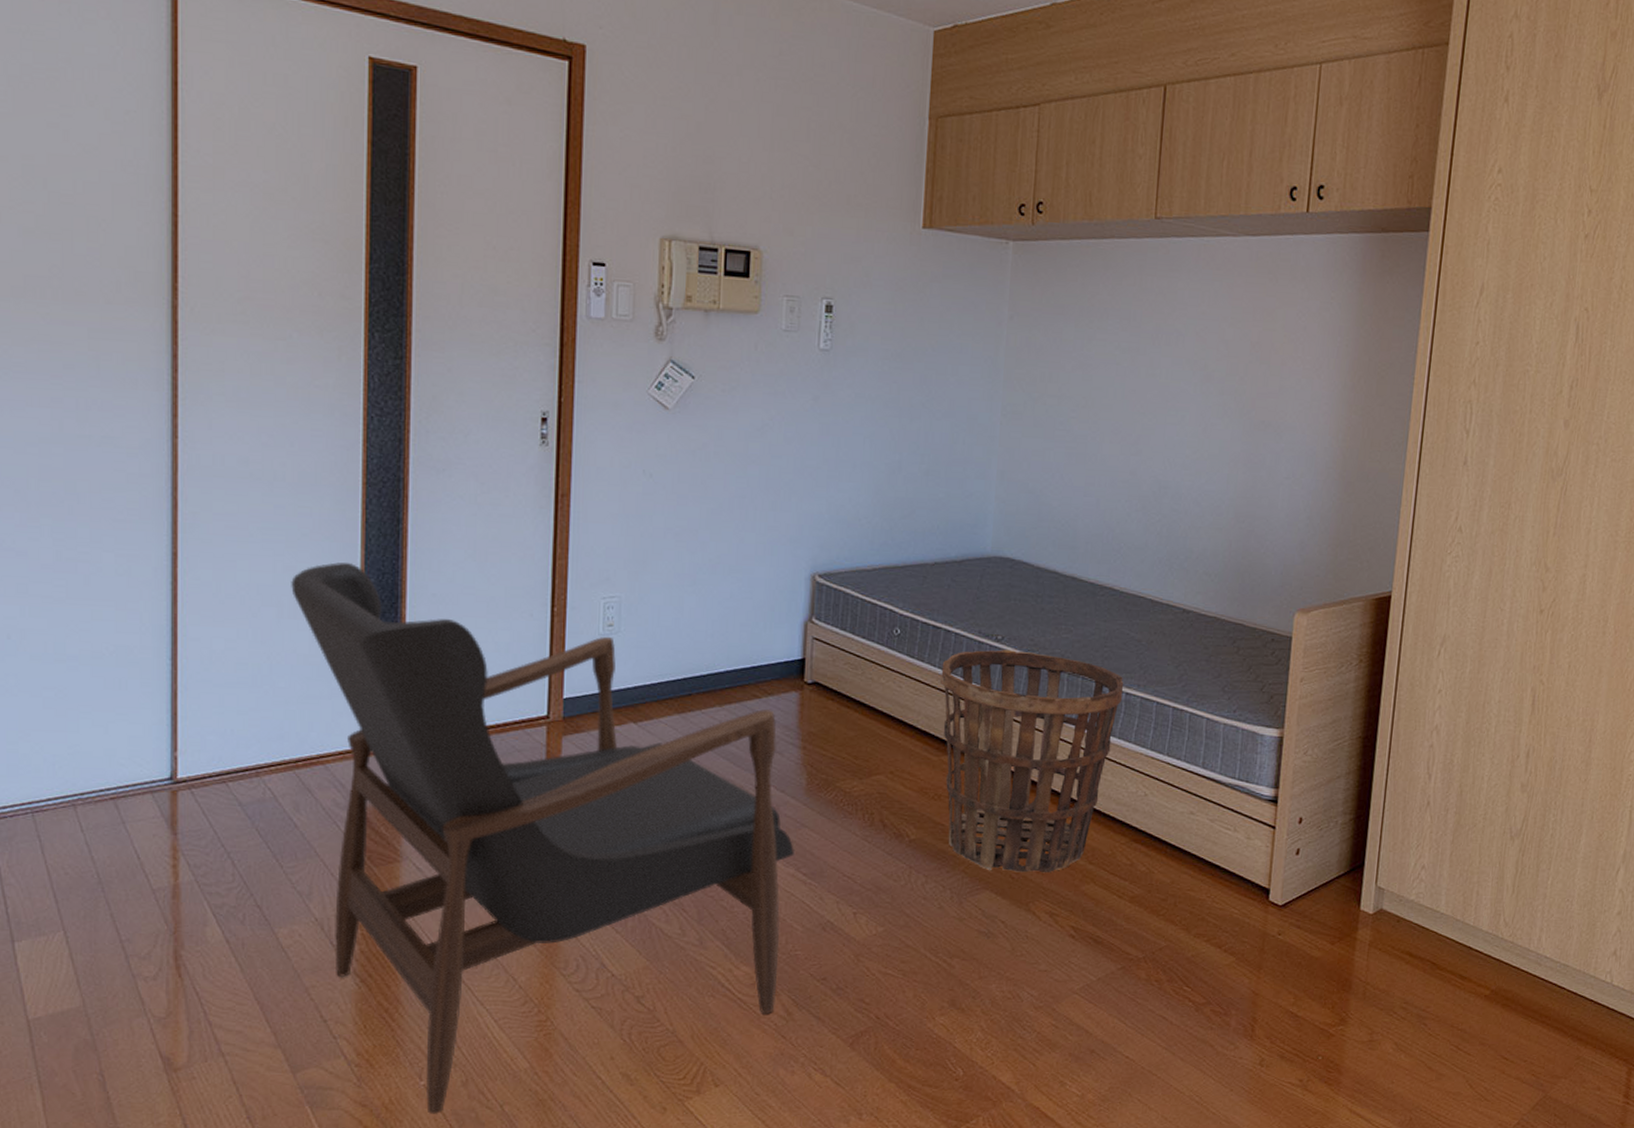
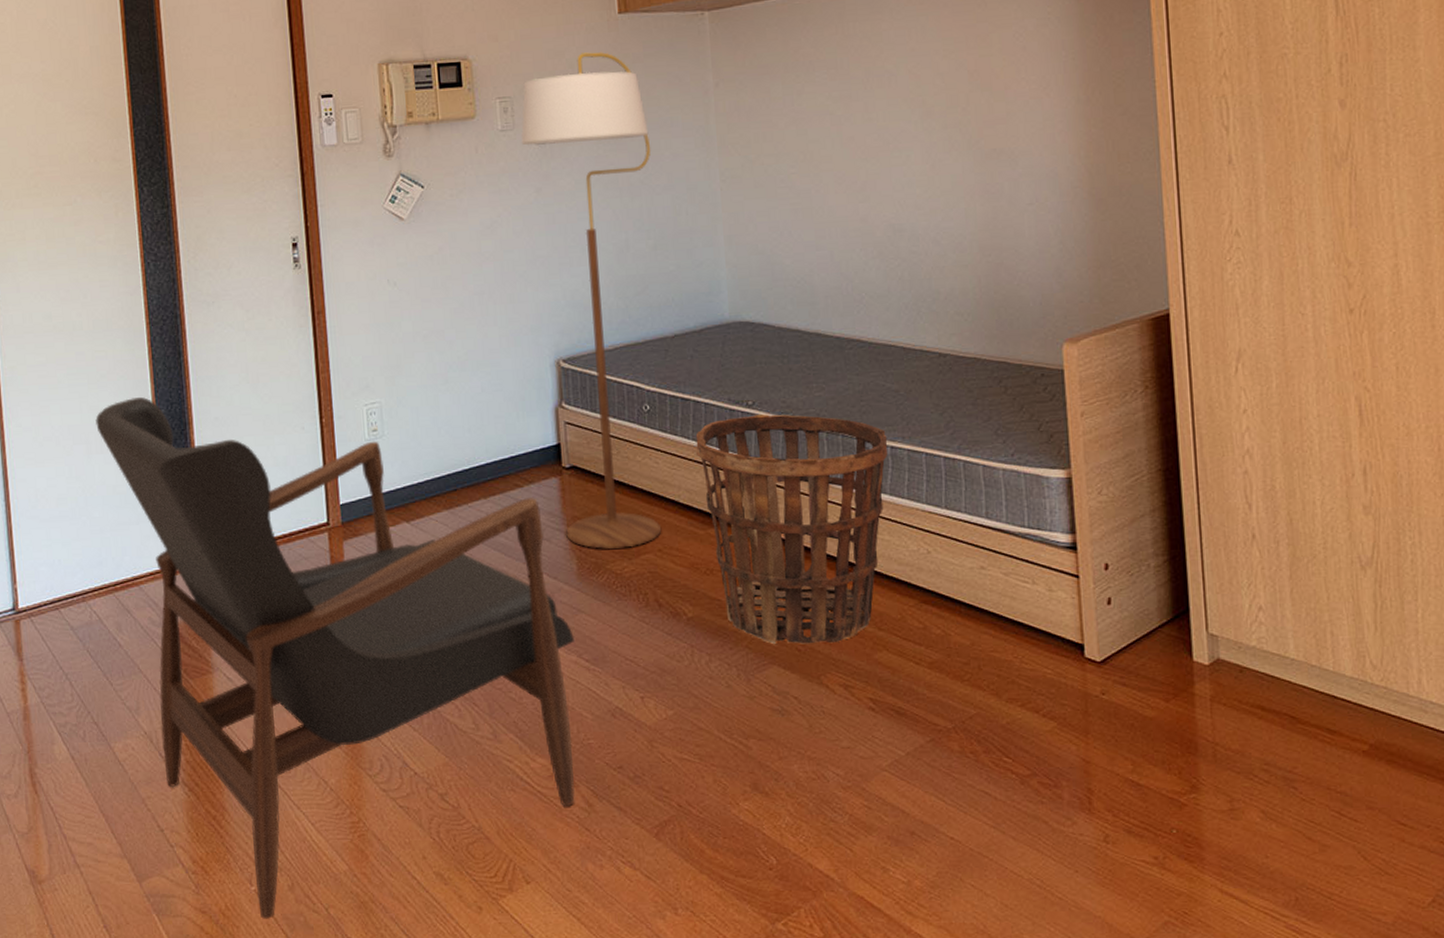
floor lamp: none [799,262,937,767] -> present [520,51,662,549]

